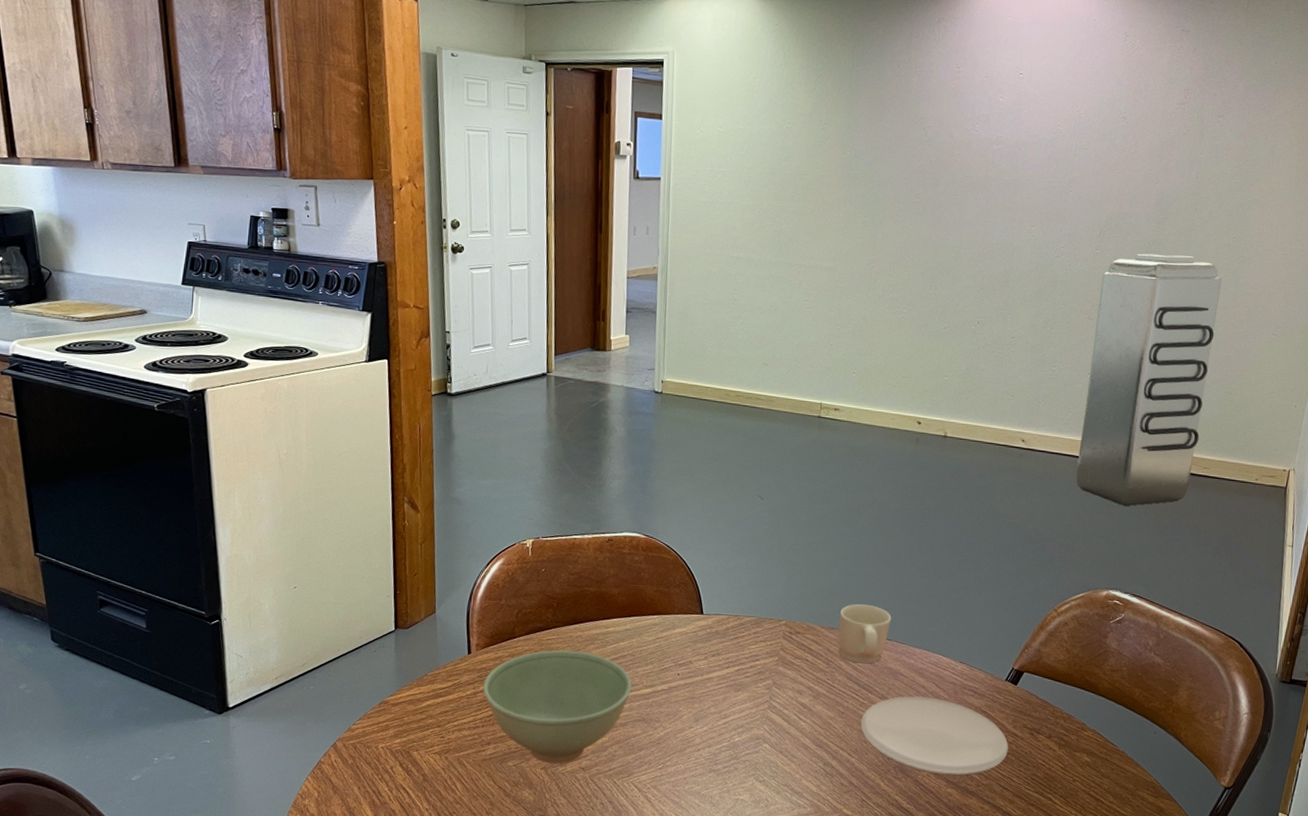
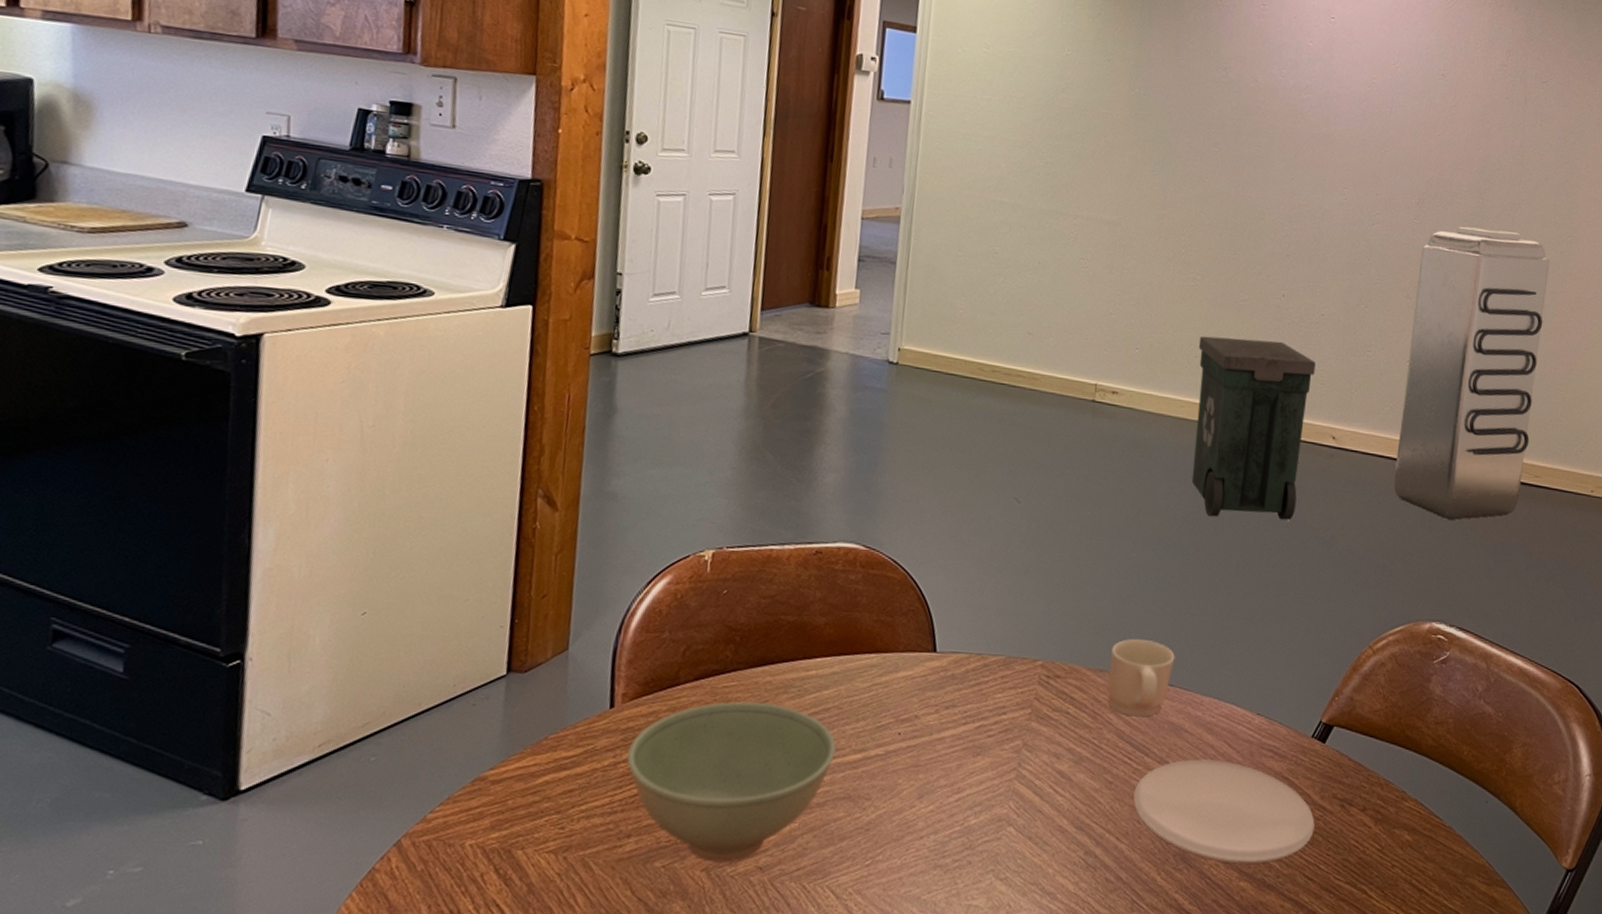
recycling bin: none [902,360,1007,509] -> present [1191,335,1316,521]

